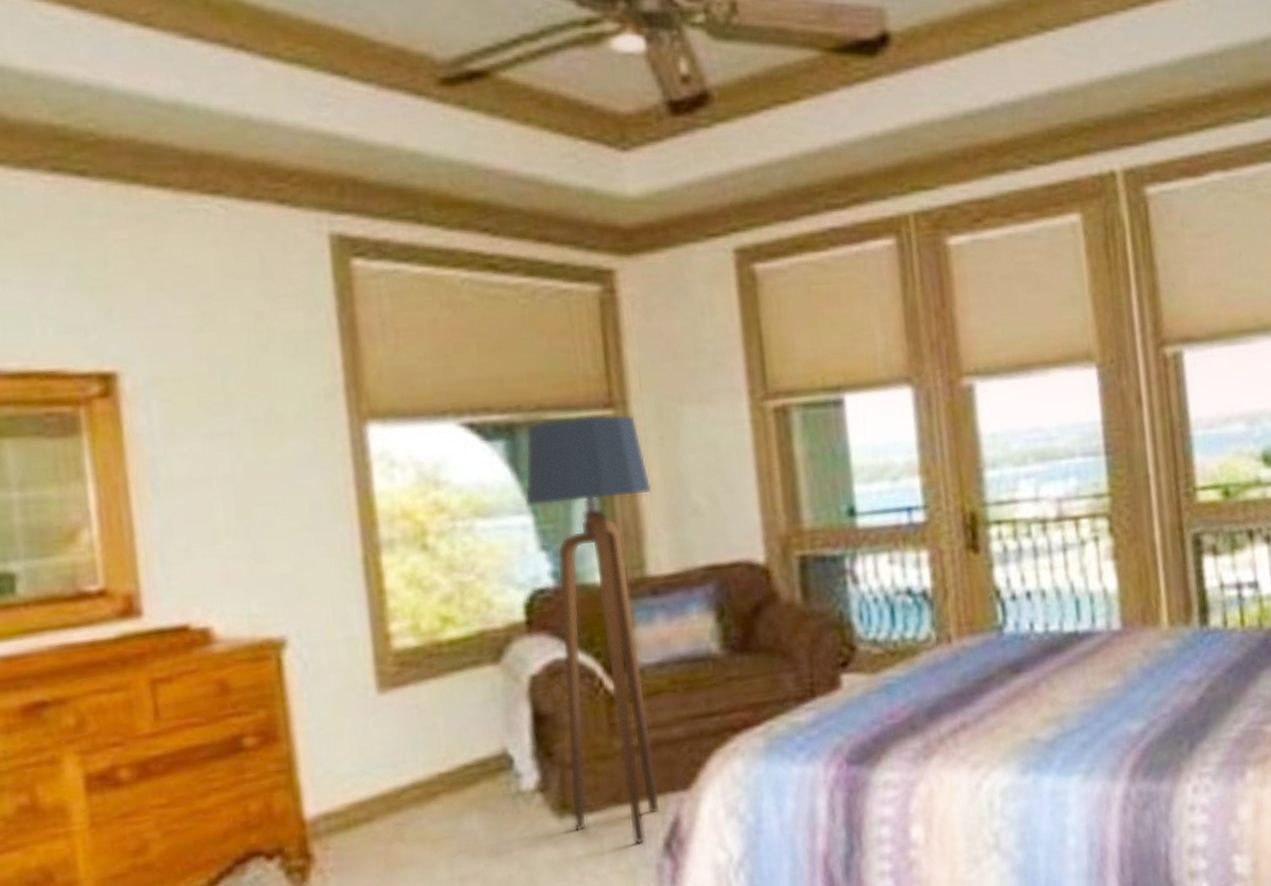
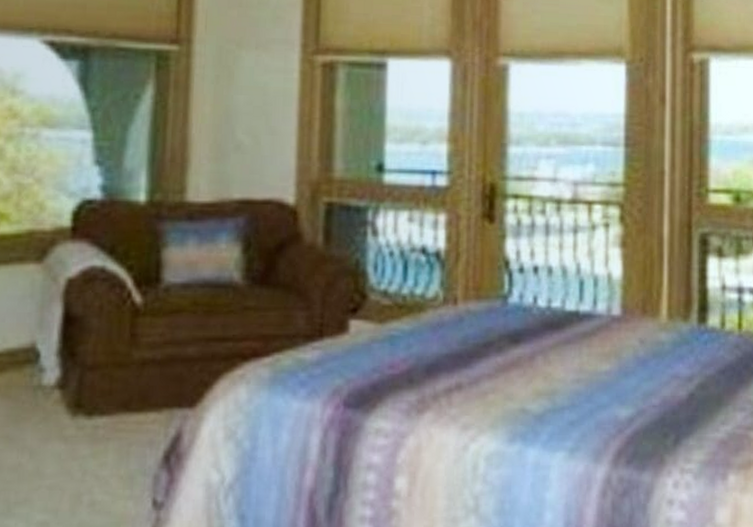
floor lamp: present [524,414,659,845] -> none [84,47,203,453]

